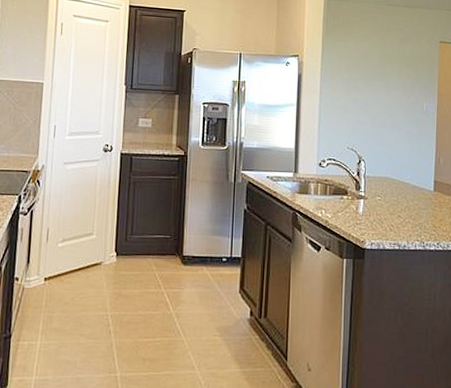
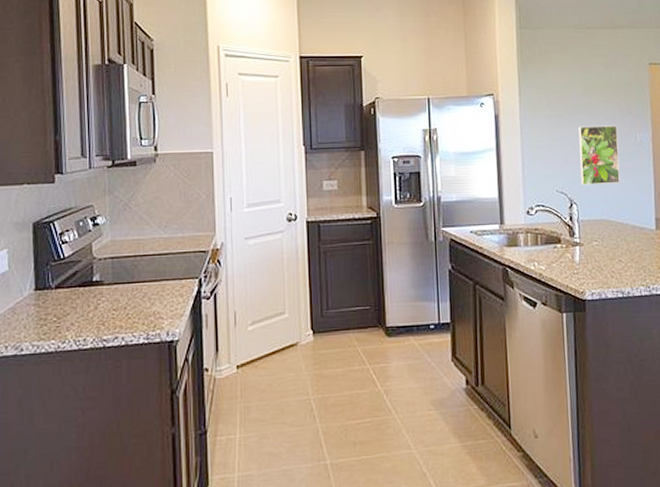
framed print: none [370,91,407,146] -> present [578,125,620,186]

